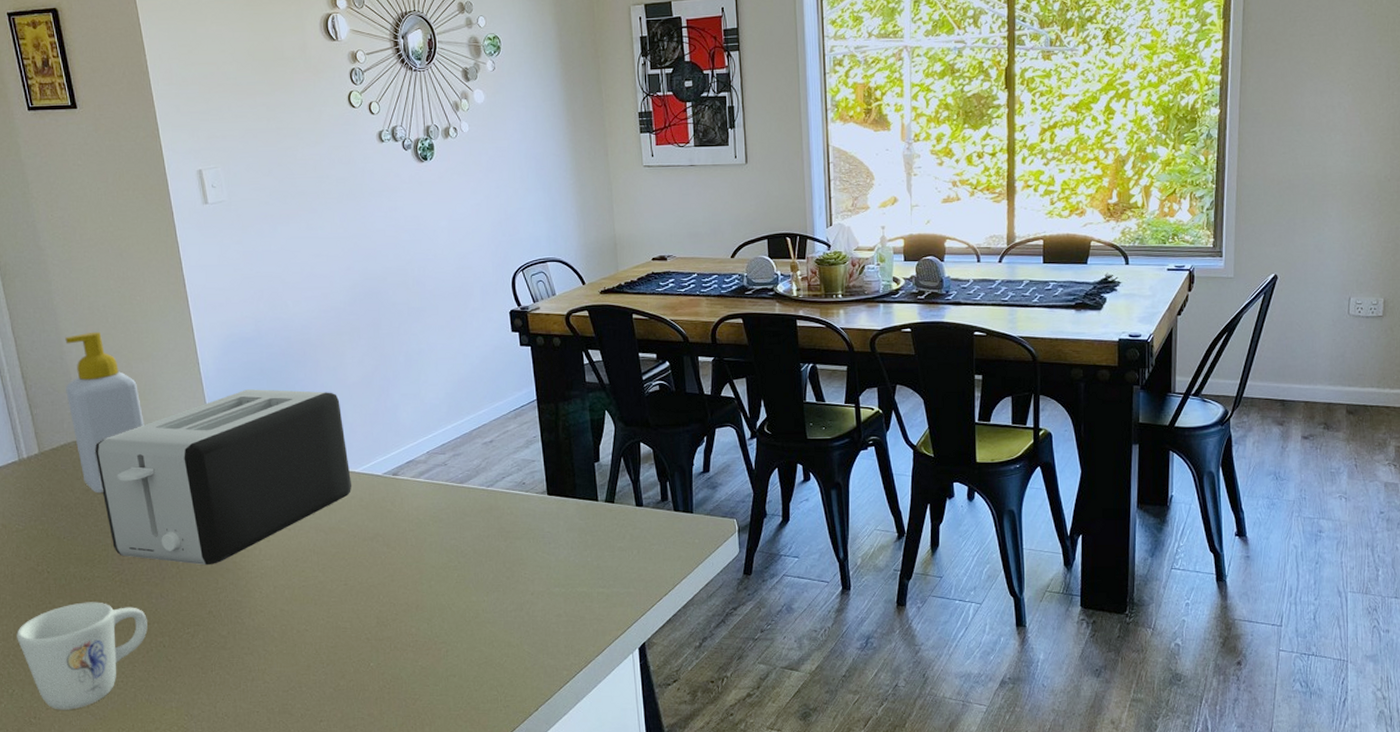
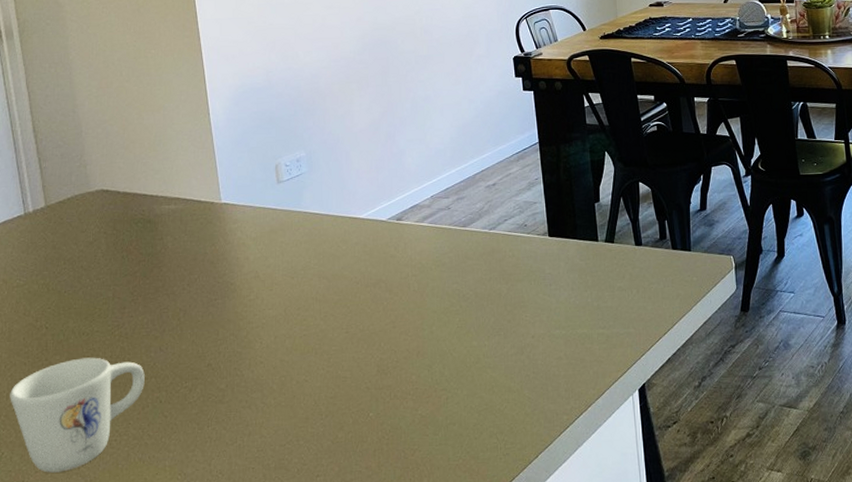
soap bottle: present [65,331,144,492] -> none [76,85,153,245]
toaster: present [94,389,351,566] -> none [101,138,355,317]

